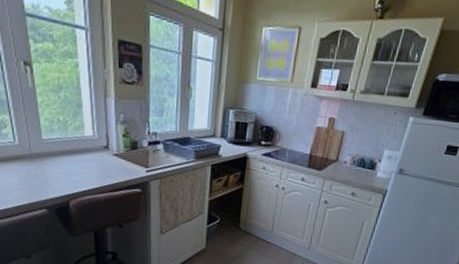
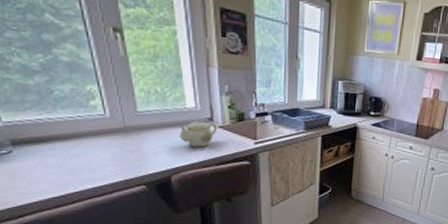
teapot: none [77,148,113,174] -> present [178,120,218,148]

